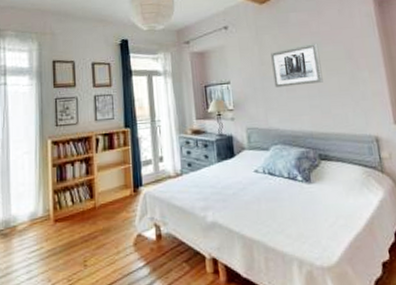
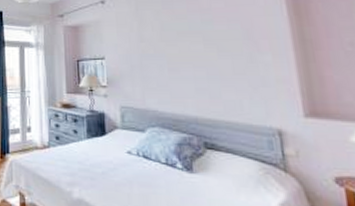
wall art: present [271,43,323,87] -> none [152,20,213,66]

